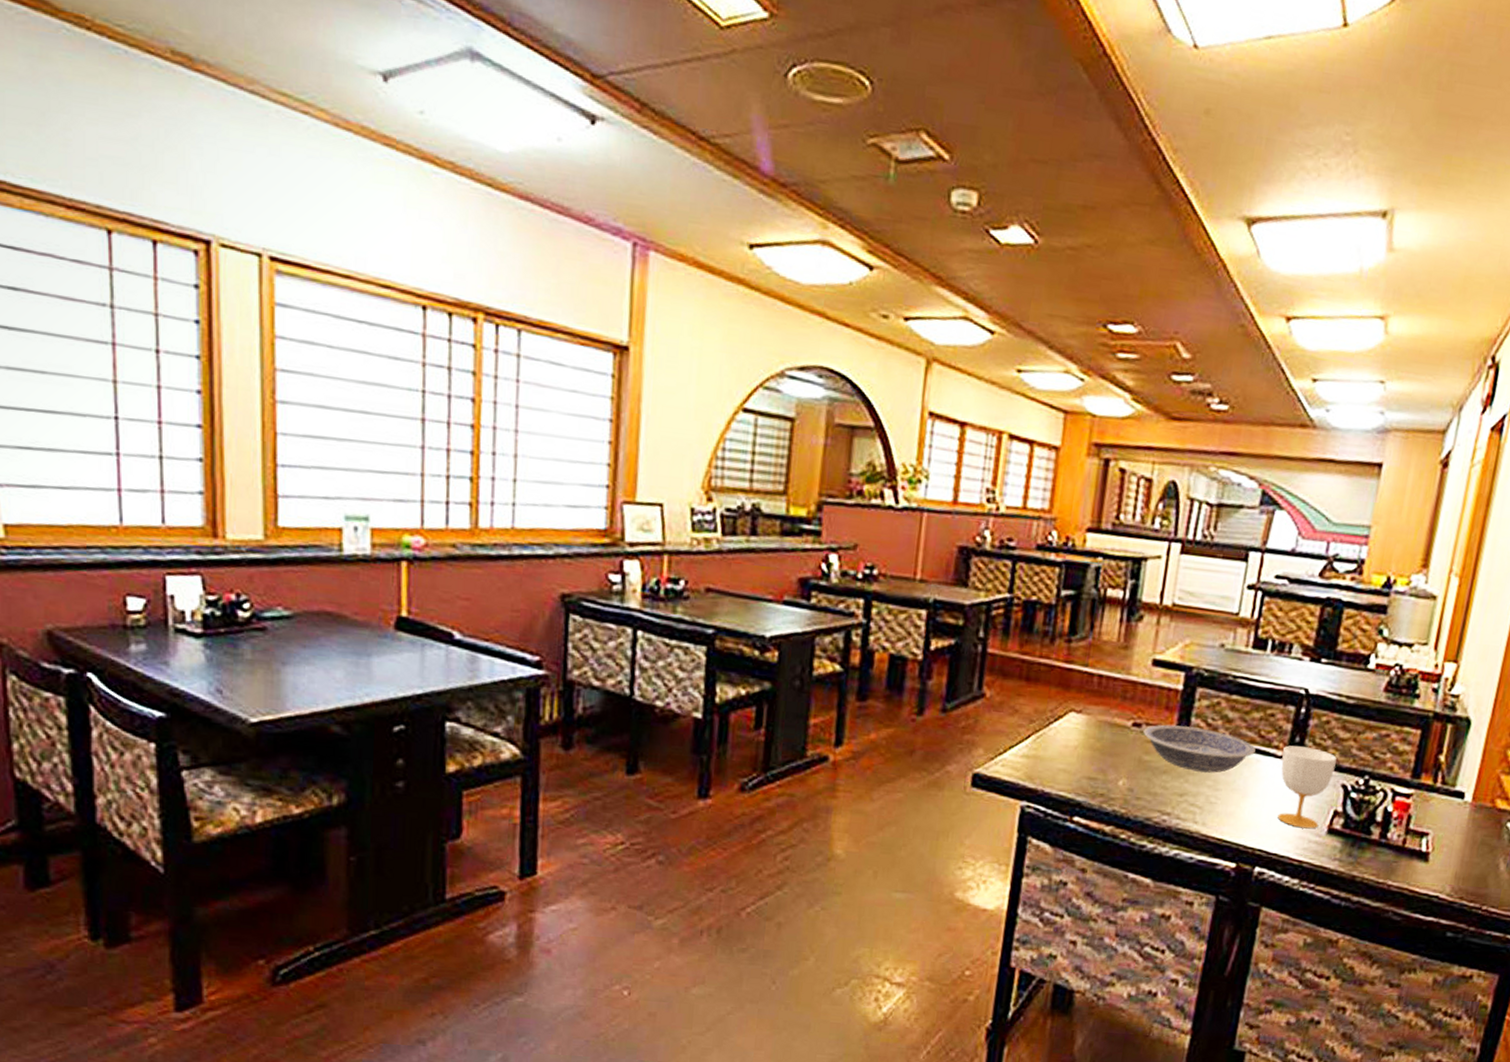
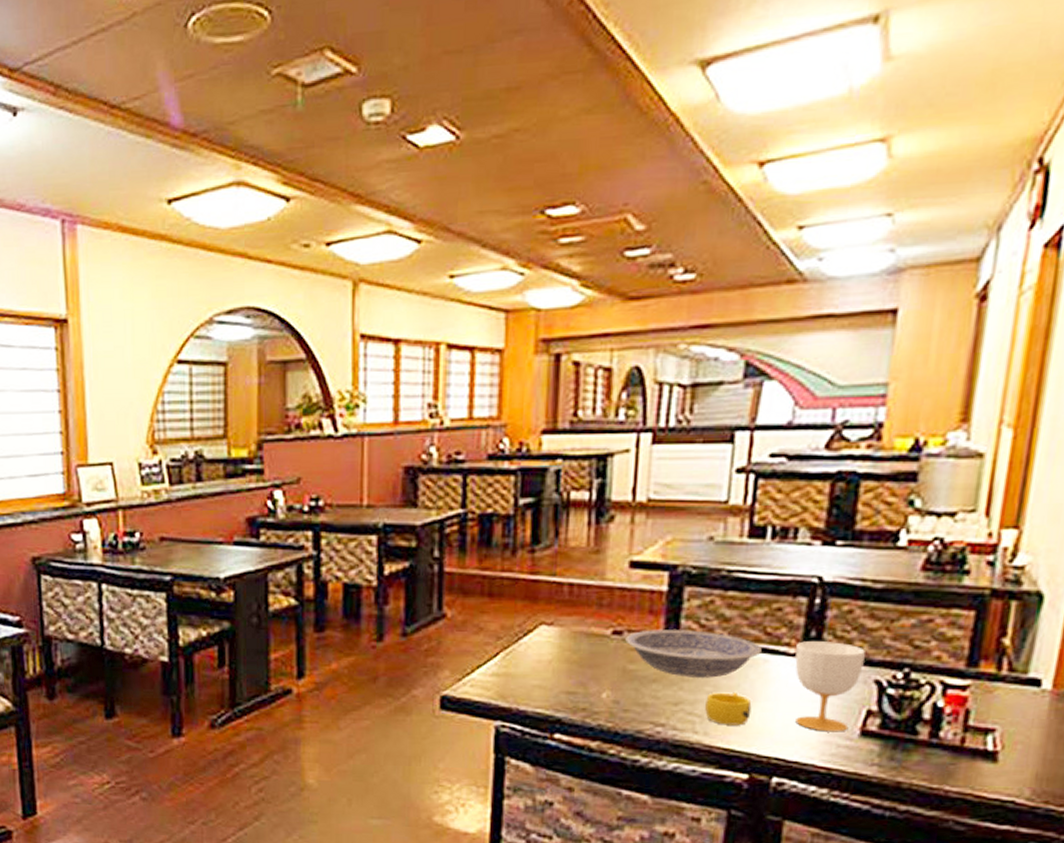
cup: none [1205,787,1244,818] -> present [705,692,752,726]

